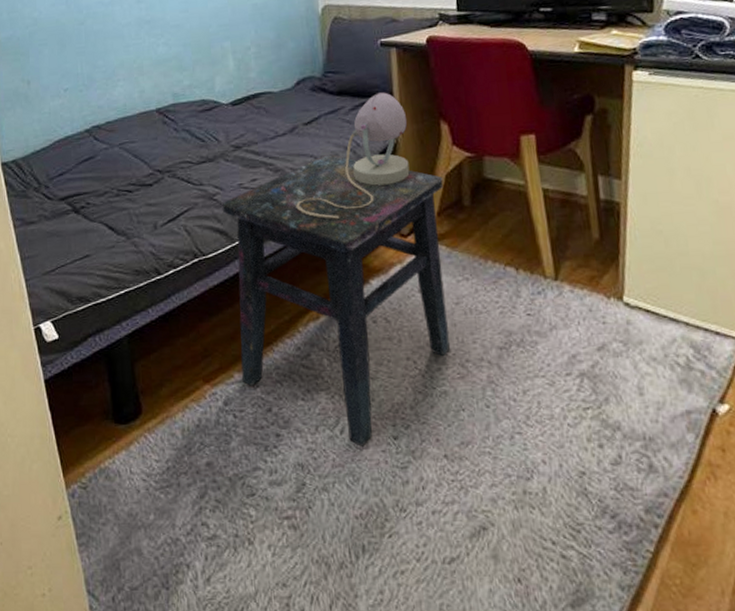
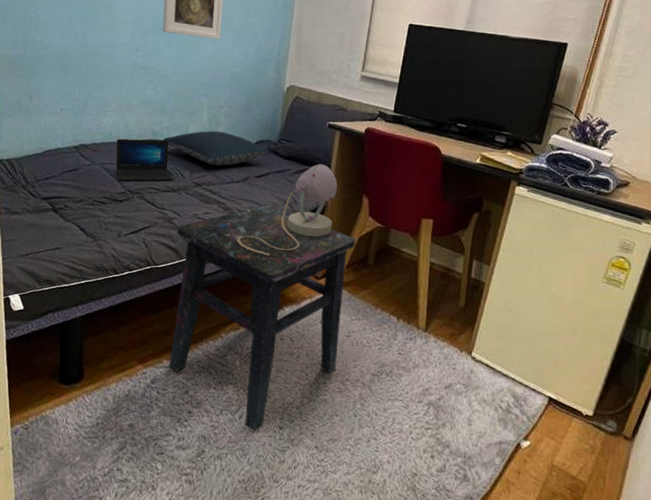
laptop: none [133,102,206,160] -> present [116,138,173,181]
pillow: none [187,77,315,121] -> present [163,130,270,166]

